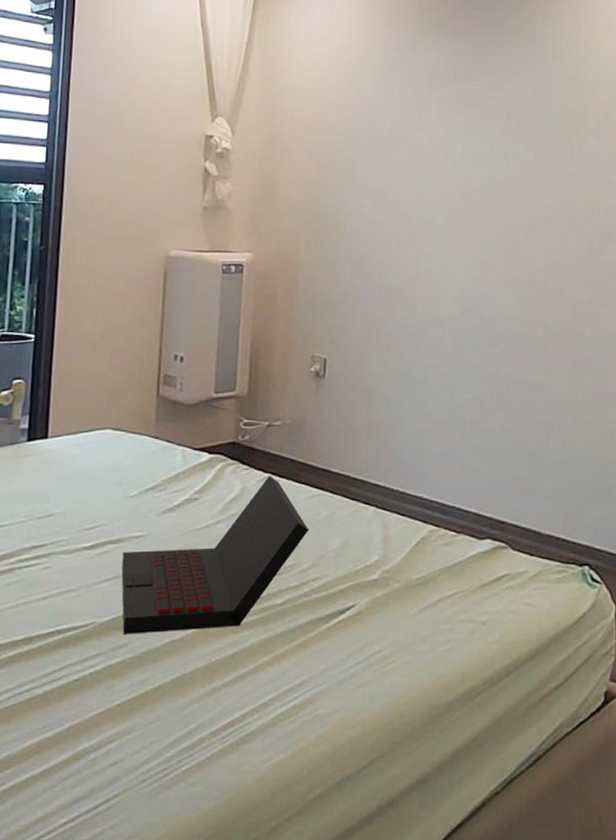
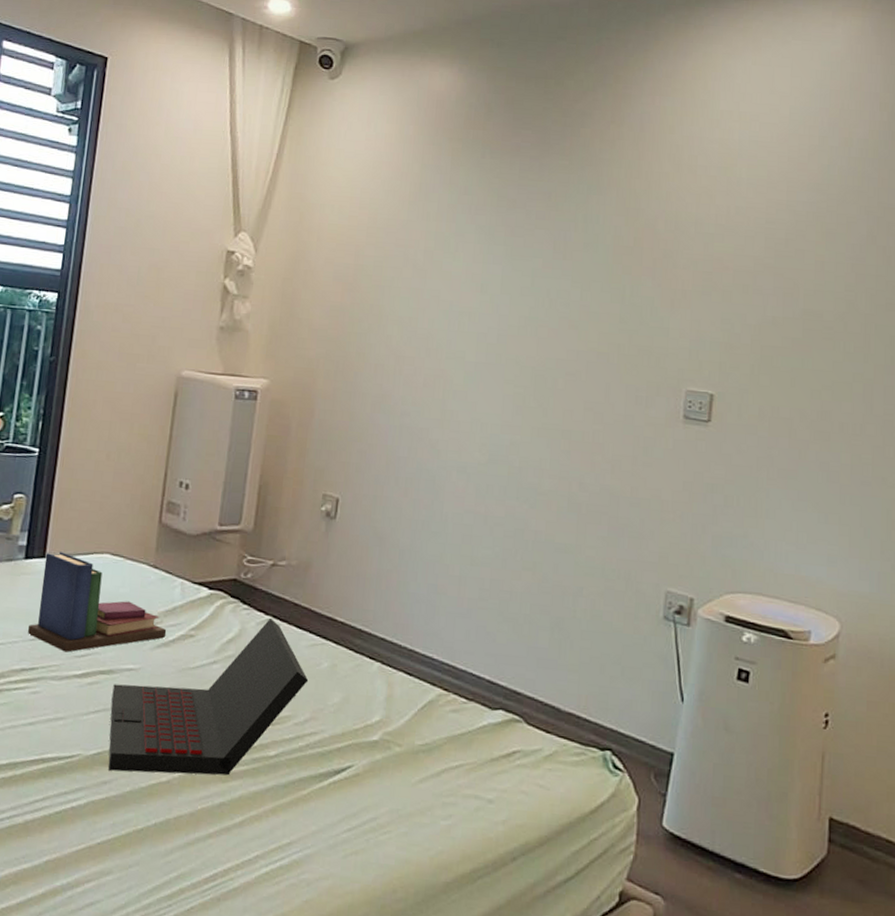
book: none [34,431,171,526] -> present [27,552,167,652]

